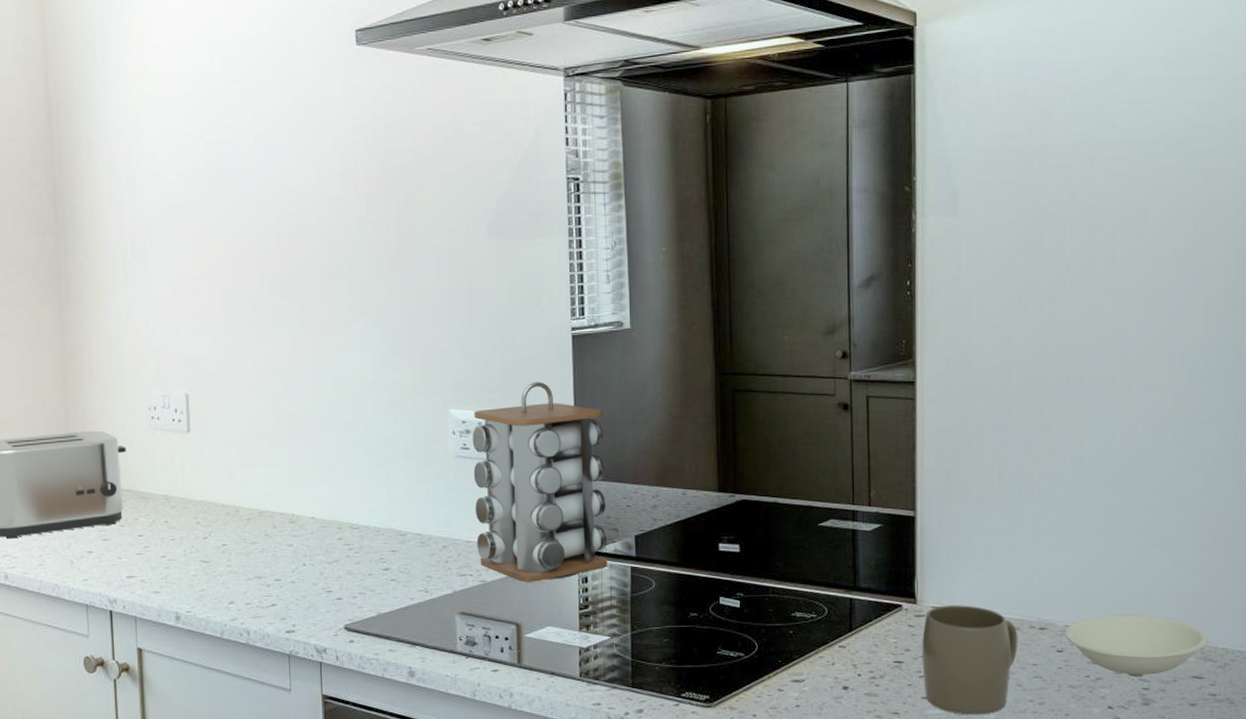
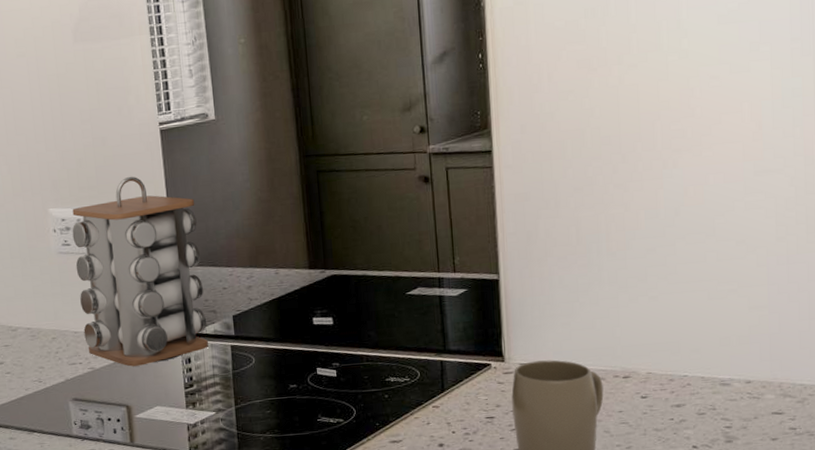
dish: present [1065,614,1208,677] -> none [648,358,787,417]

